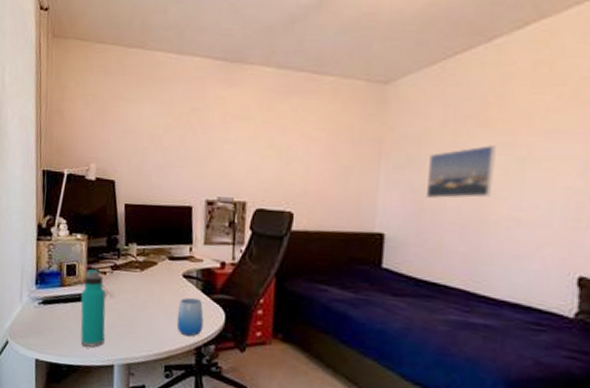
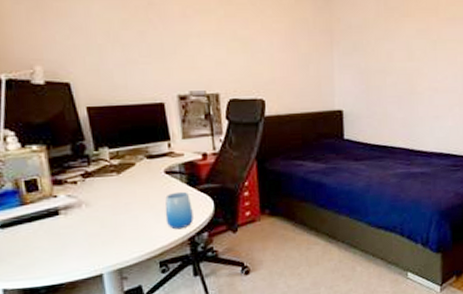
water bottle: present [80,269,106,347] -> none [49,181,88,263]
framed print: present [425,145,496,199] -> none [370,31,417,77]

